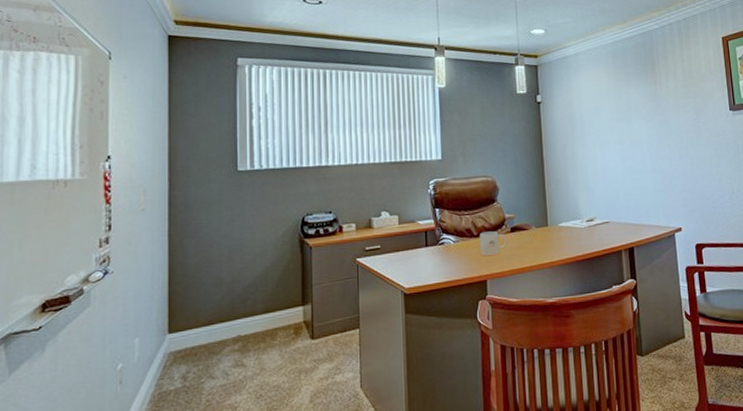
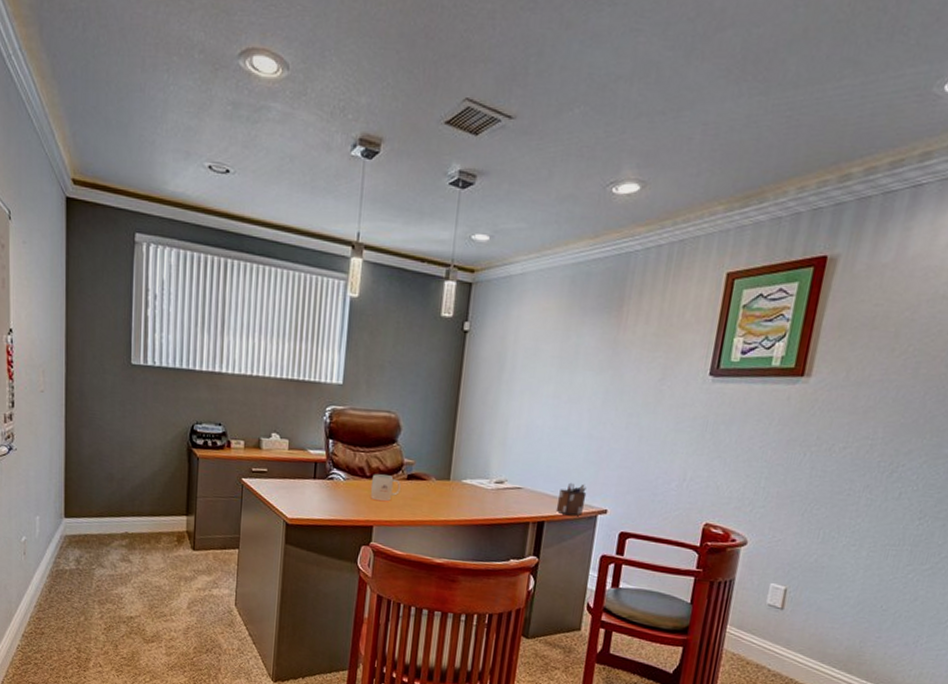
desk organizer: none [640,209,663,239] -> present [555,482,587,516]

